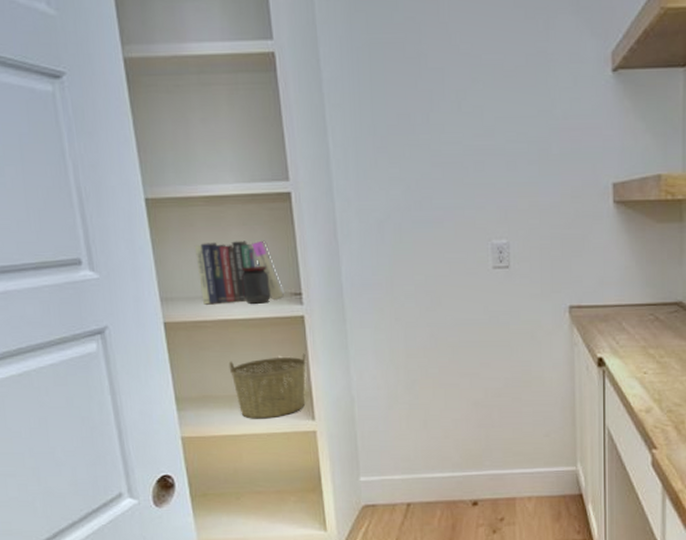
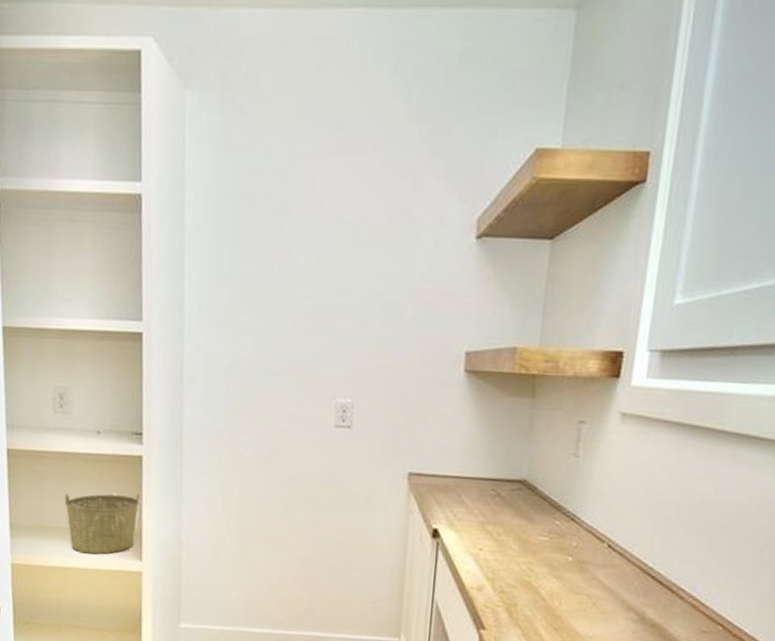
books: present [195,240,285,305] -> none [45,374,126,437]
jar: present [241,265,271,304] -> none [85,401,113,440]

